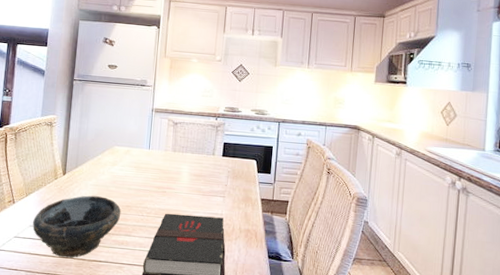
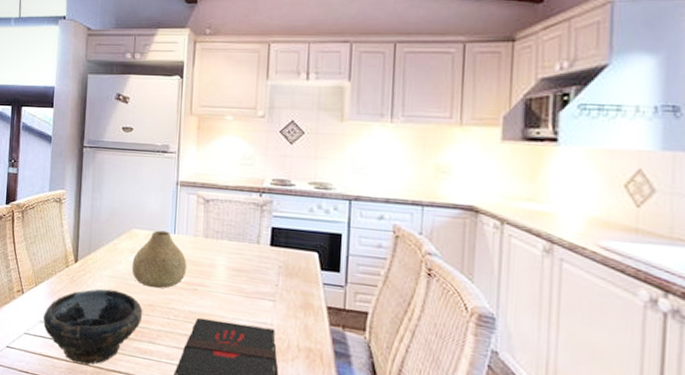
vase: none [113,147,159,193] -> present [131,230,187,289]

